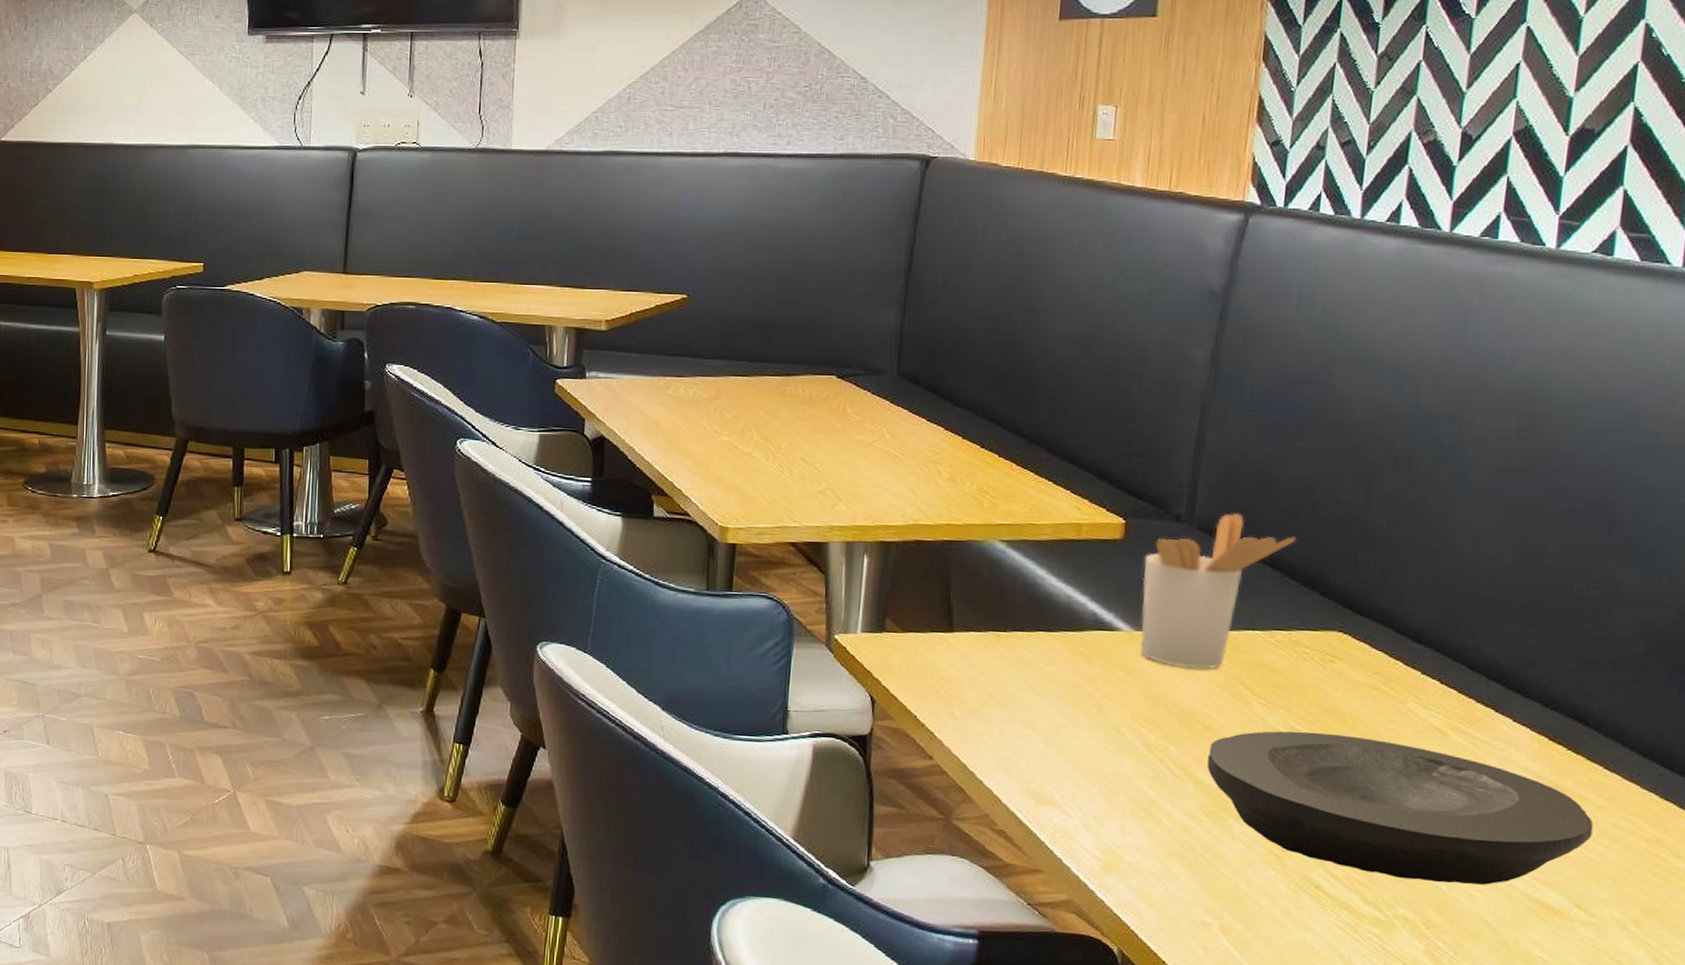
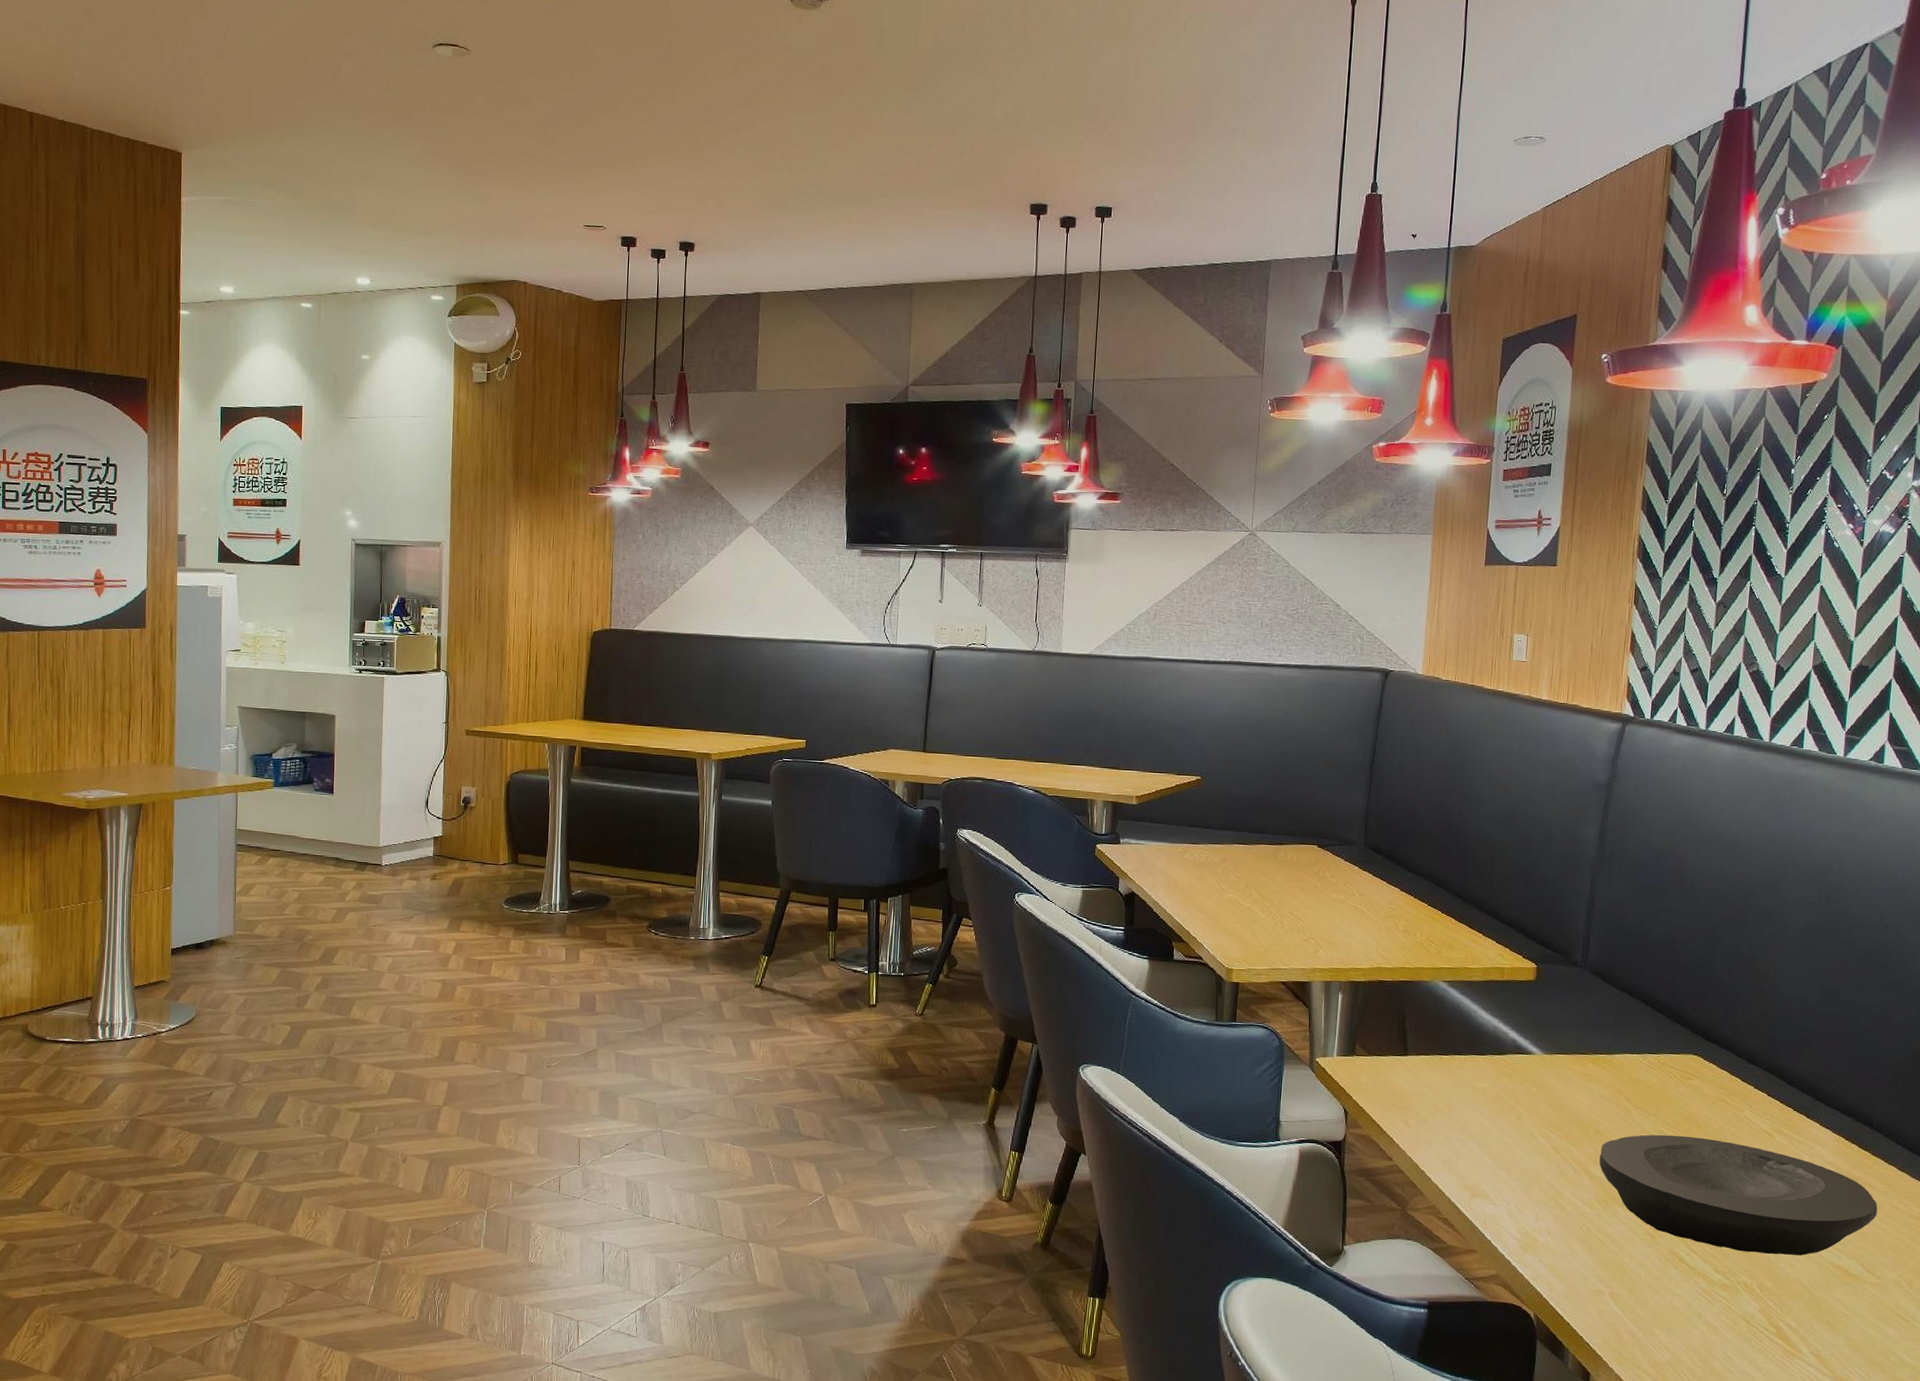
utensil holder: present [1140,513,1297,670] -> none [1548,960,1663,1086]

